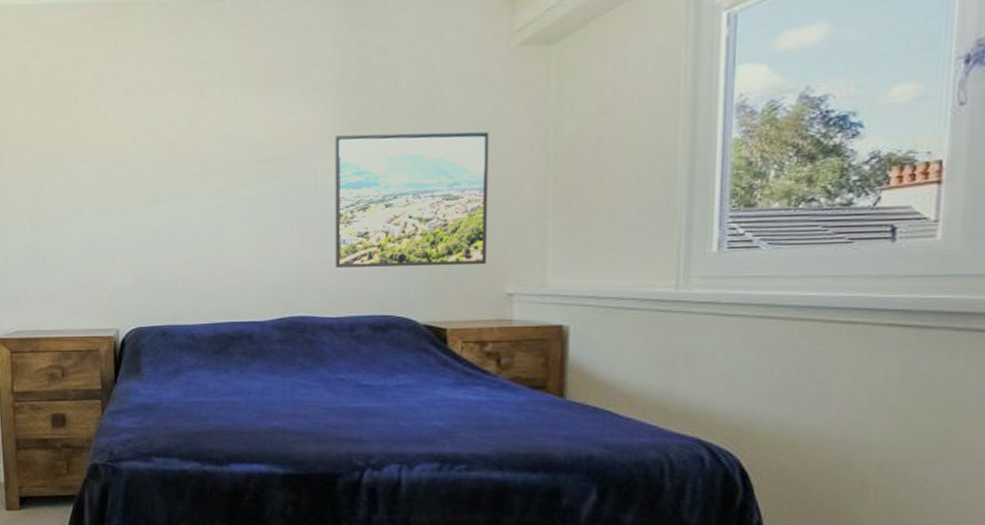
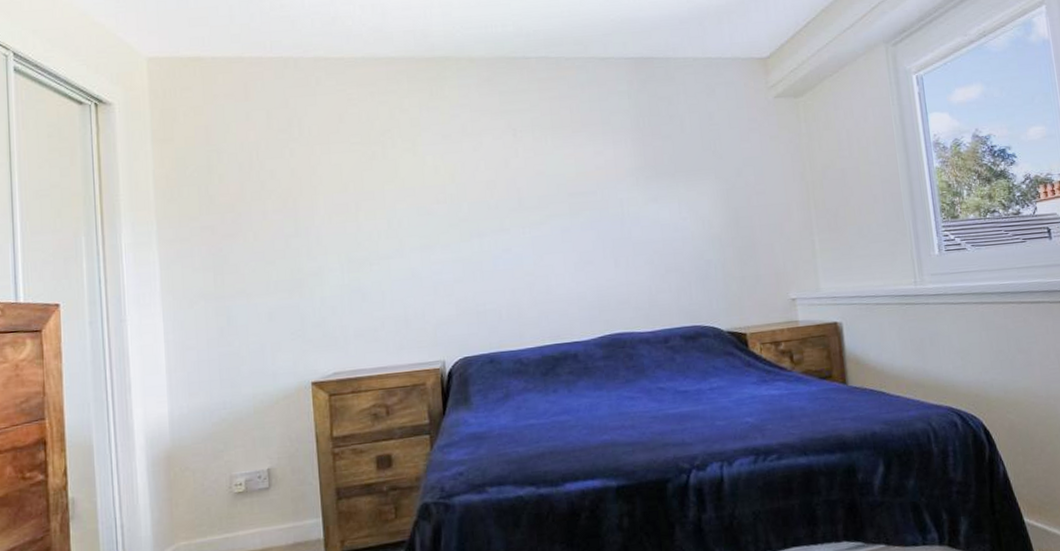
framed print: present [334,132,489,268] -> none [635,166,772,287]

